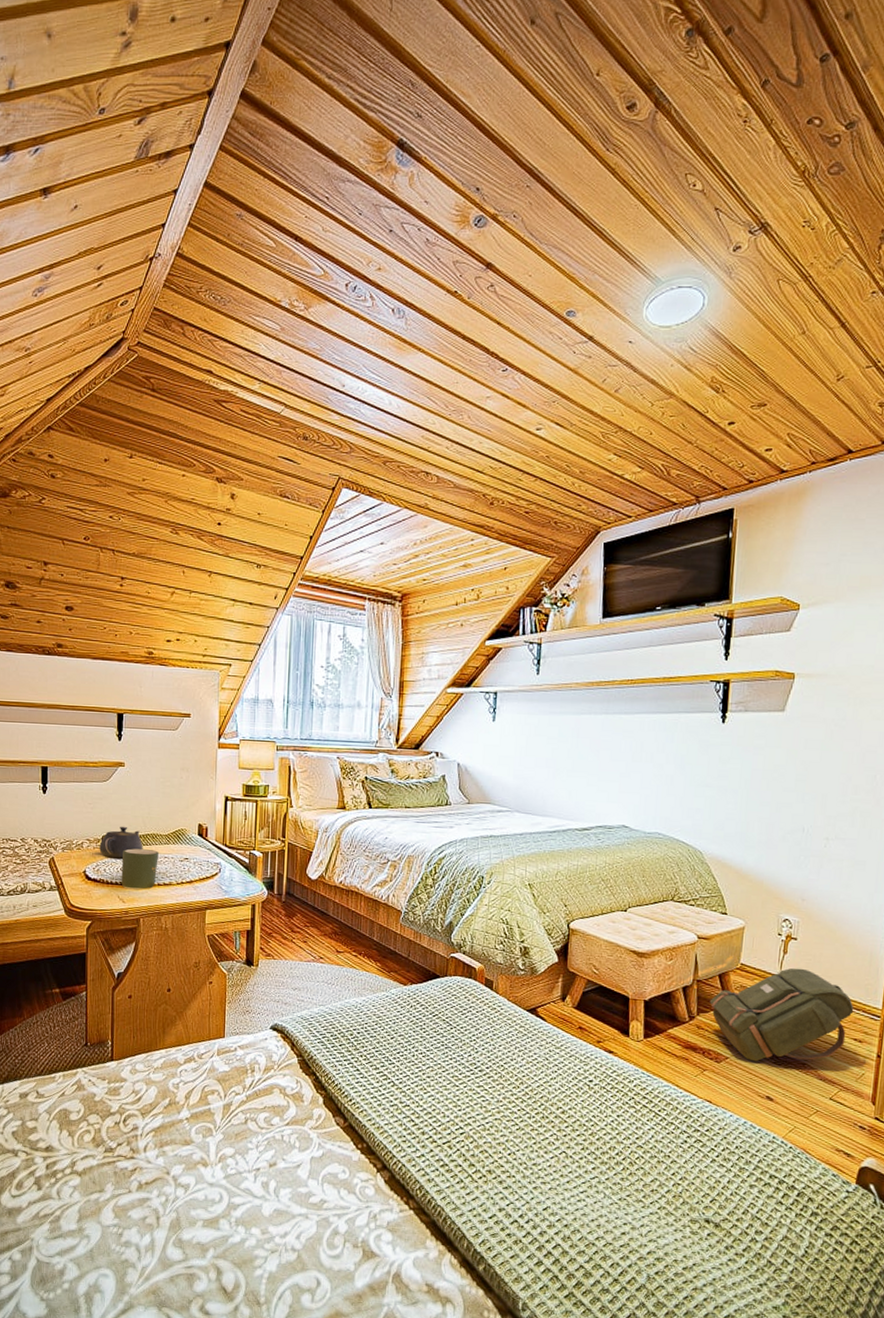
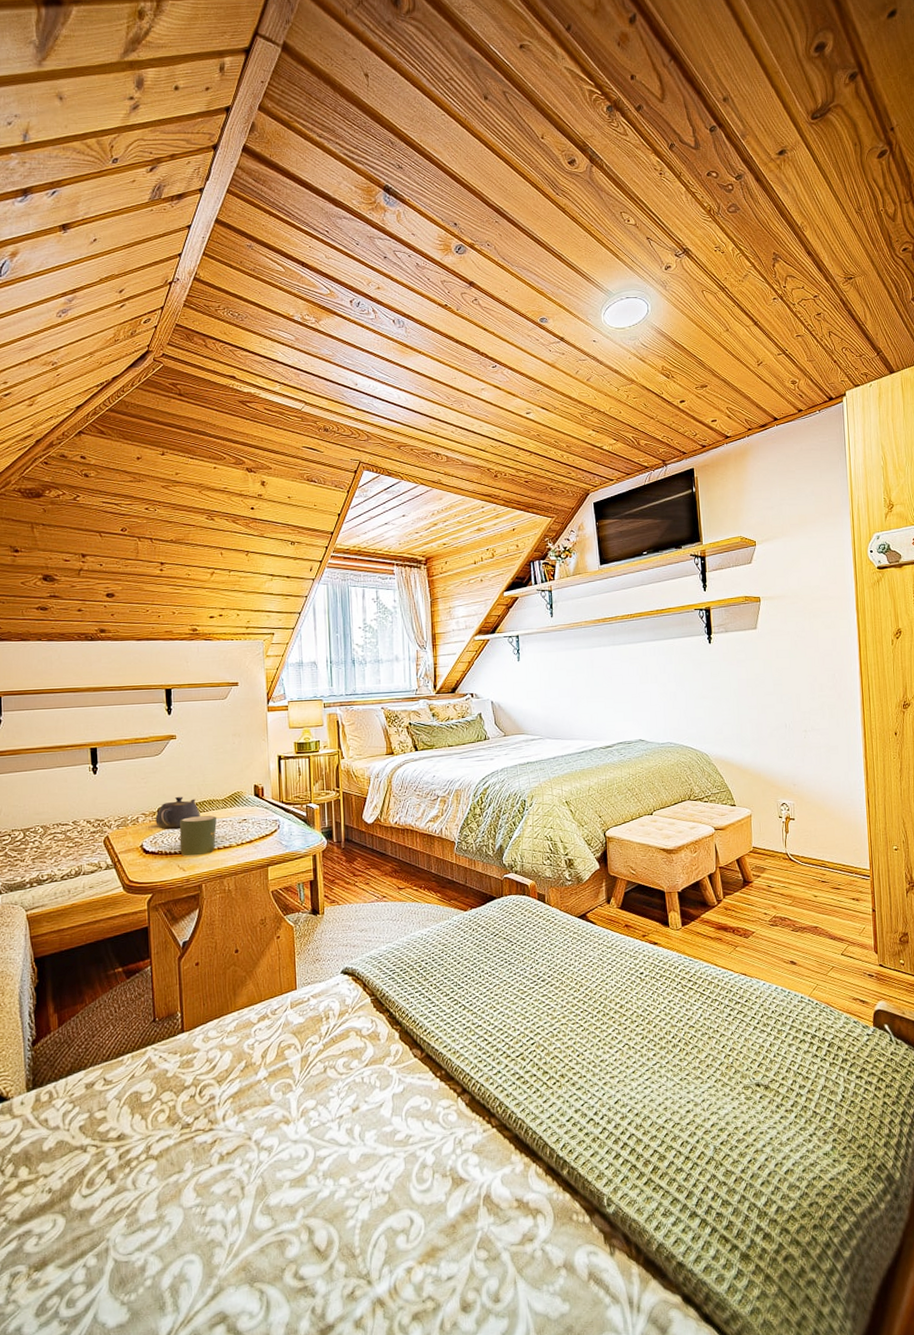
backpack: present [709,968,854,1062] -> none [732,844,848,932]

